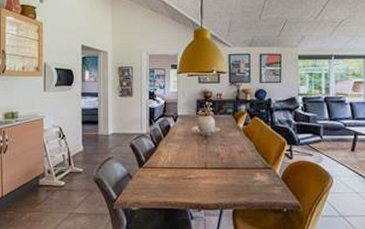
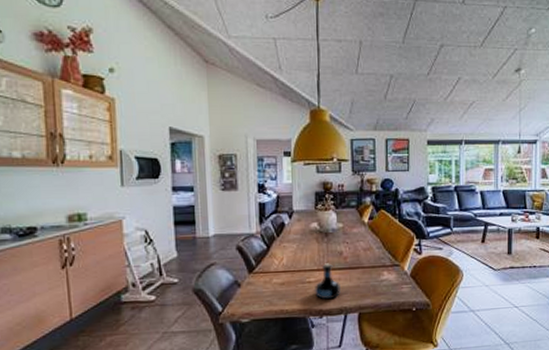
tequila bottle: none [194,162,217,195] -> present [314,263,340,300]

